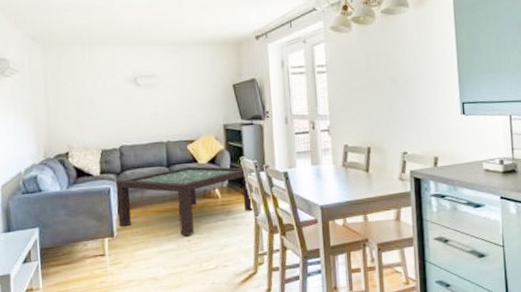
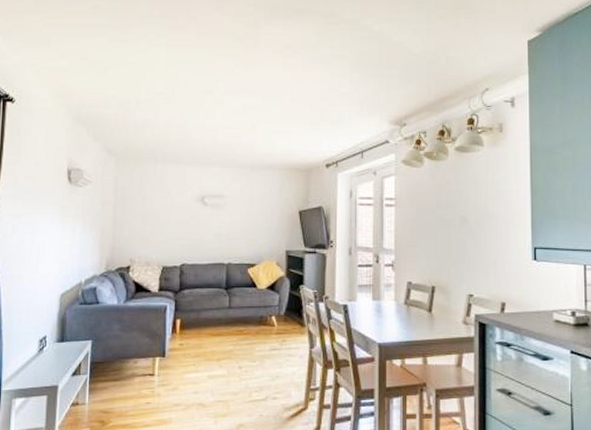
coffee table: present [115,166,255,237] -> none [171,291,310,363]

